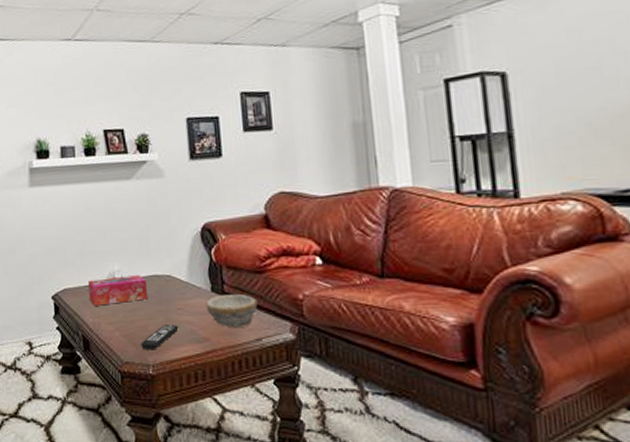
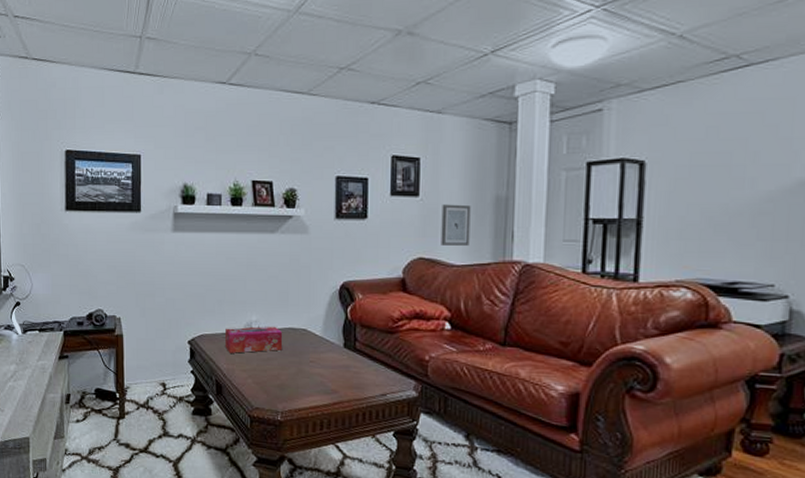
remote control: present [141,325,179,350] -> none [272,375,309,398]
bowl: present [205,295,258,327] -> none [337,351,386,383]
wall art: none [297,133,331,177] -> present [441,204,471,246]

